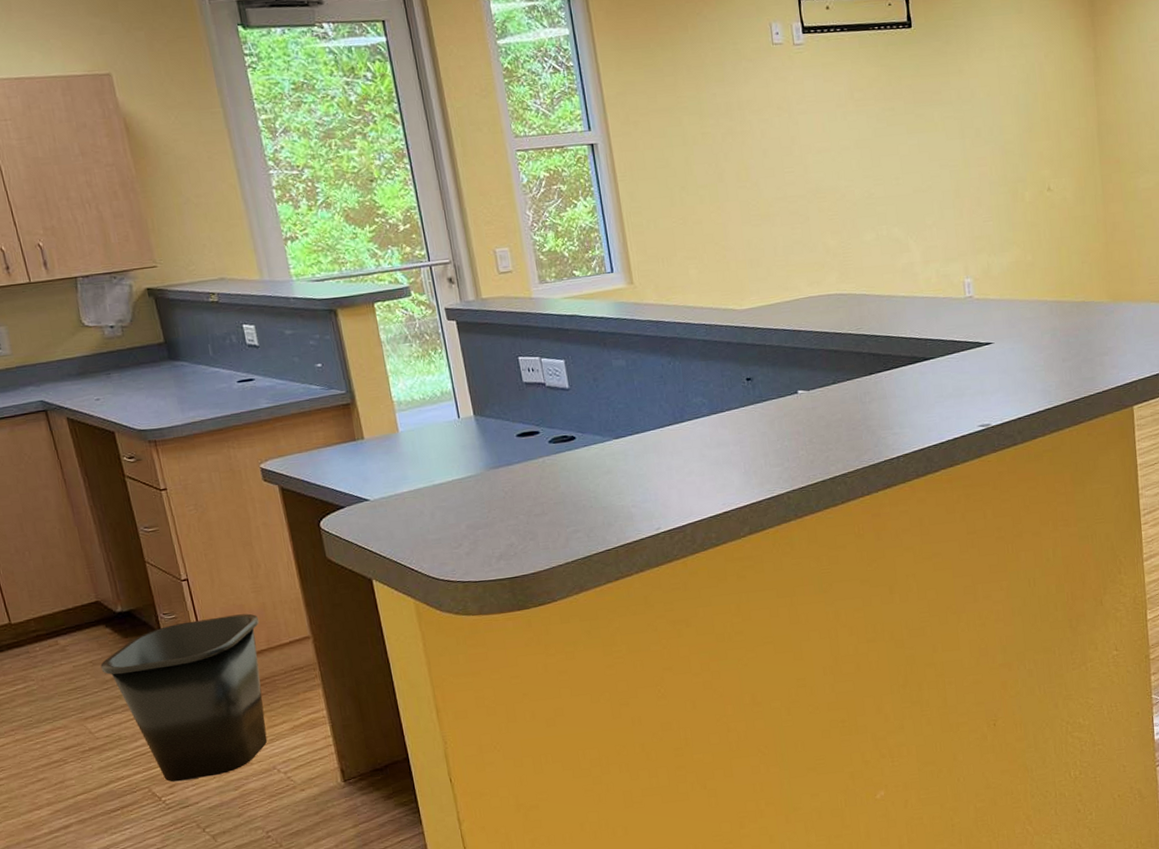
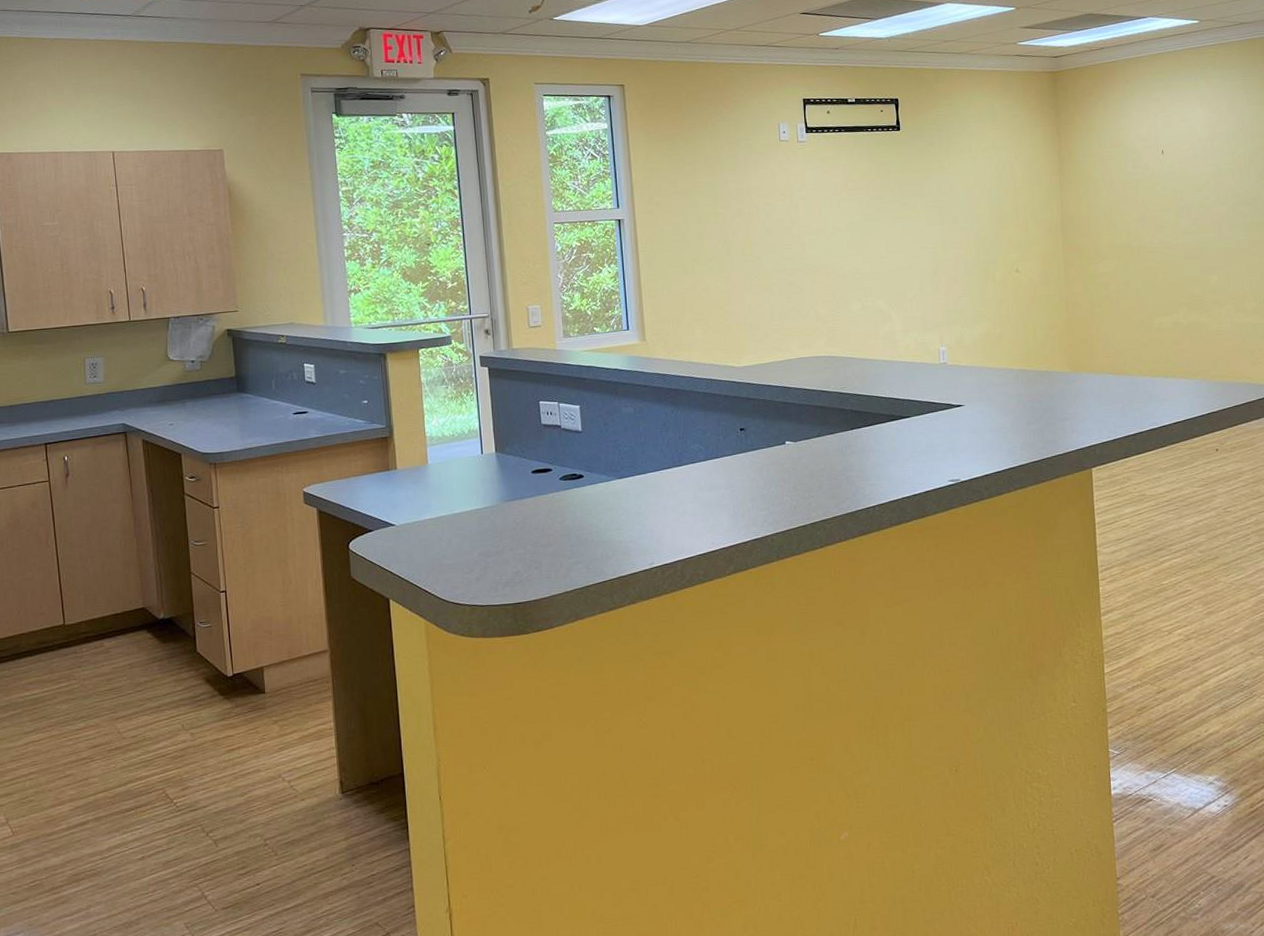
waste bin: present [100,613,268,782] -> none [137,626,284,785]

